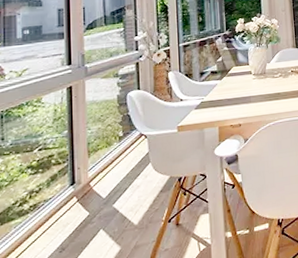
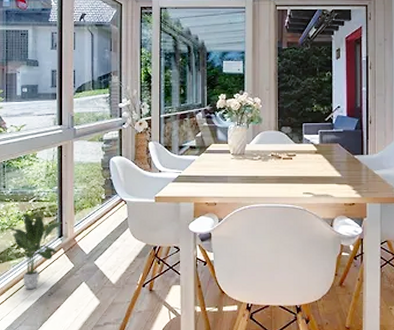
potted plant: none [9,165,74,251] -> present [9,216,62,290]

